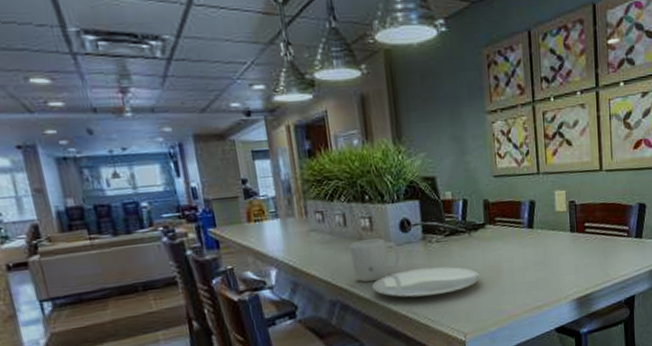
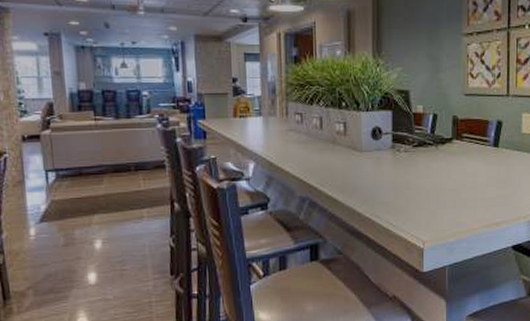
mug: present [349,238,401,283] -> none [322,143,369,183]
plate: present [372,266,481,298] -> none [340,175,444,203]

